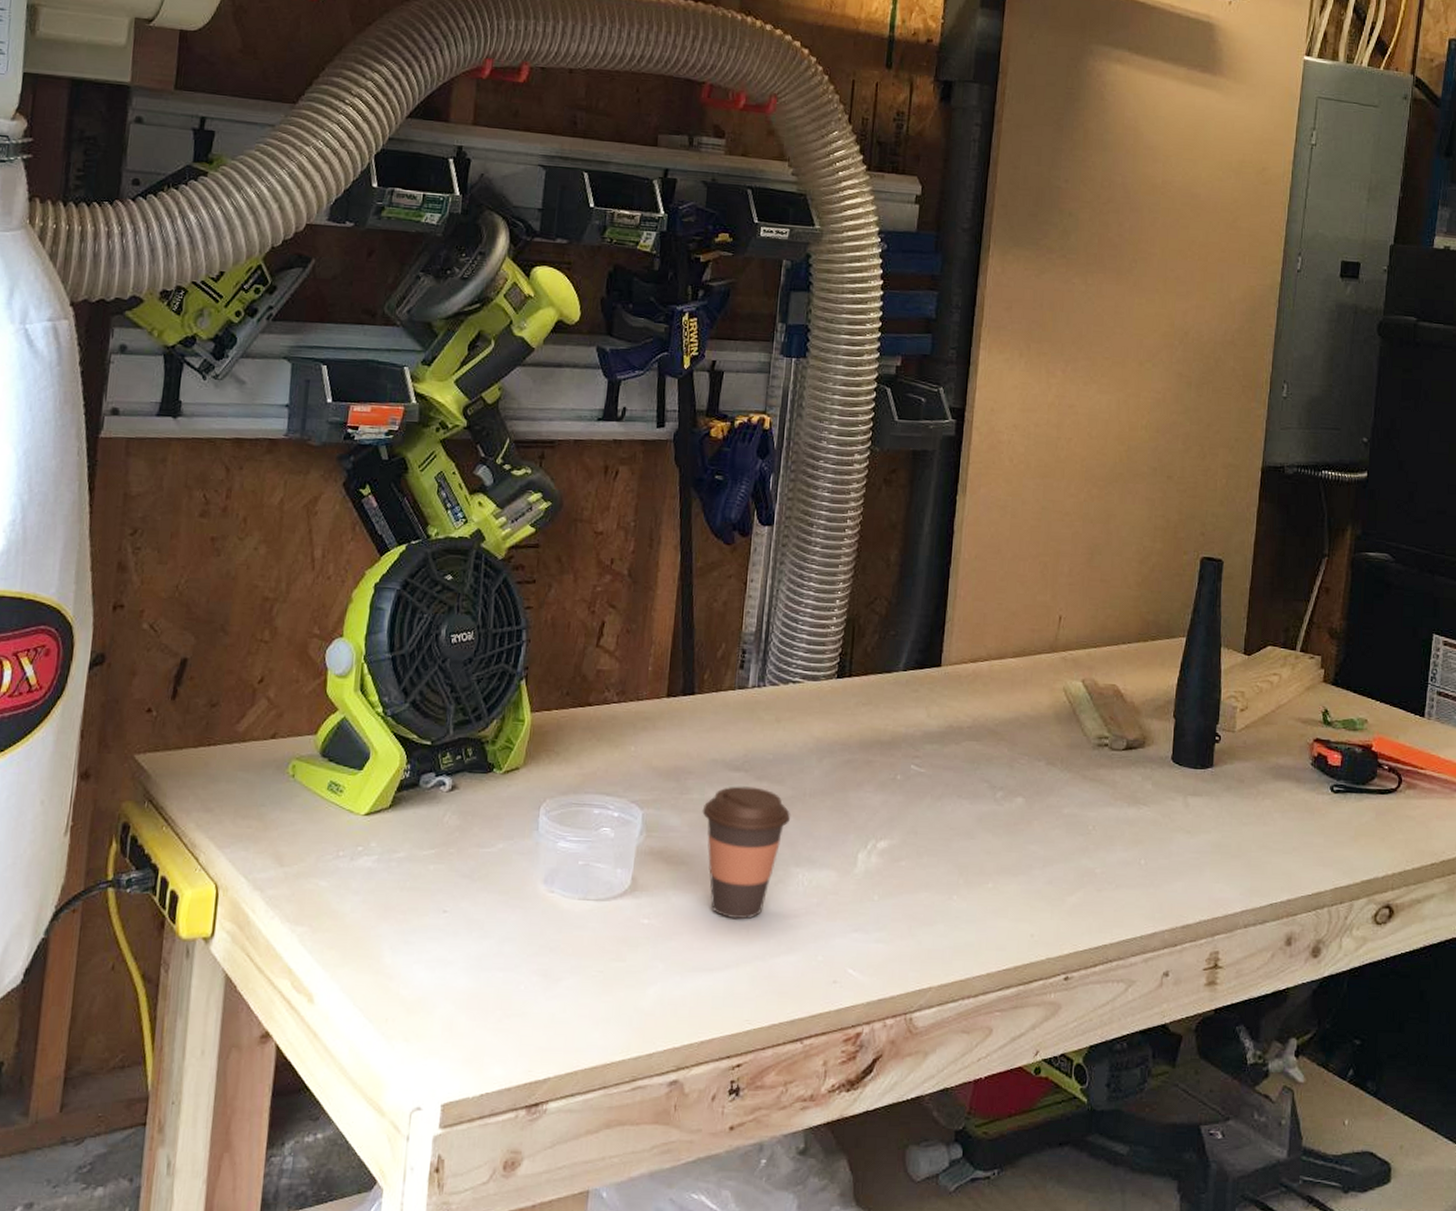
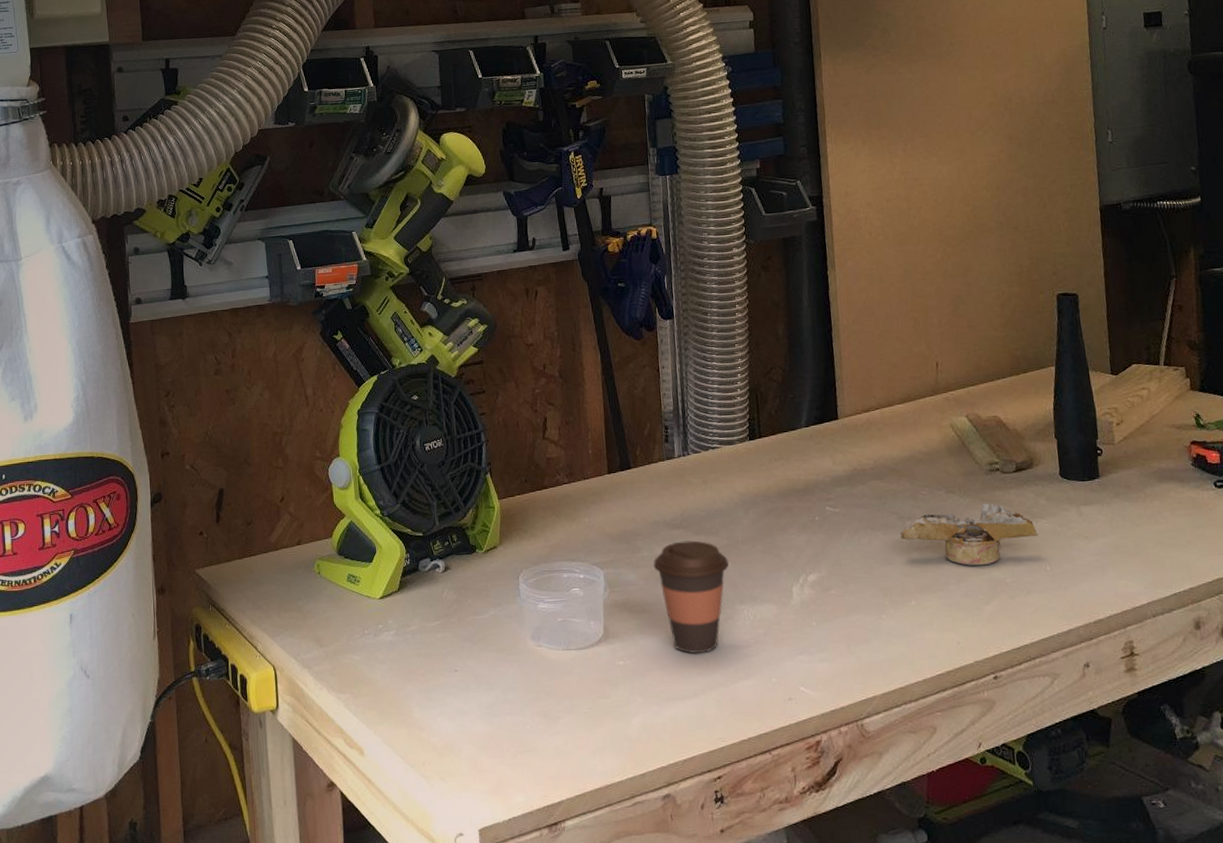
baseball: none [988,781,1138,851] -> present [900,503,1038,566]

